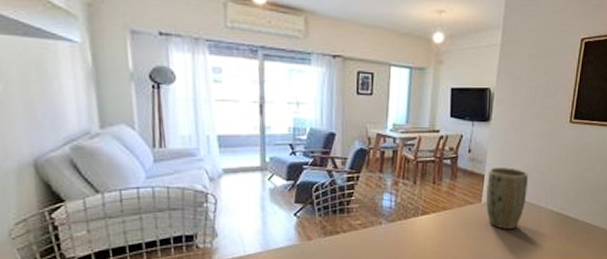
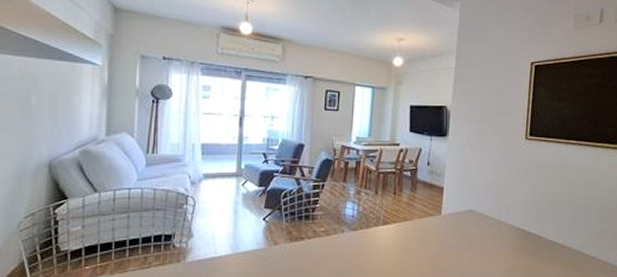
plant pot: present [486,168,528,229] -> none [446,181,487,243]

